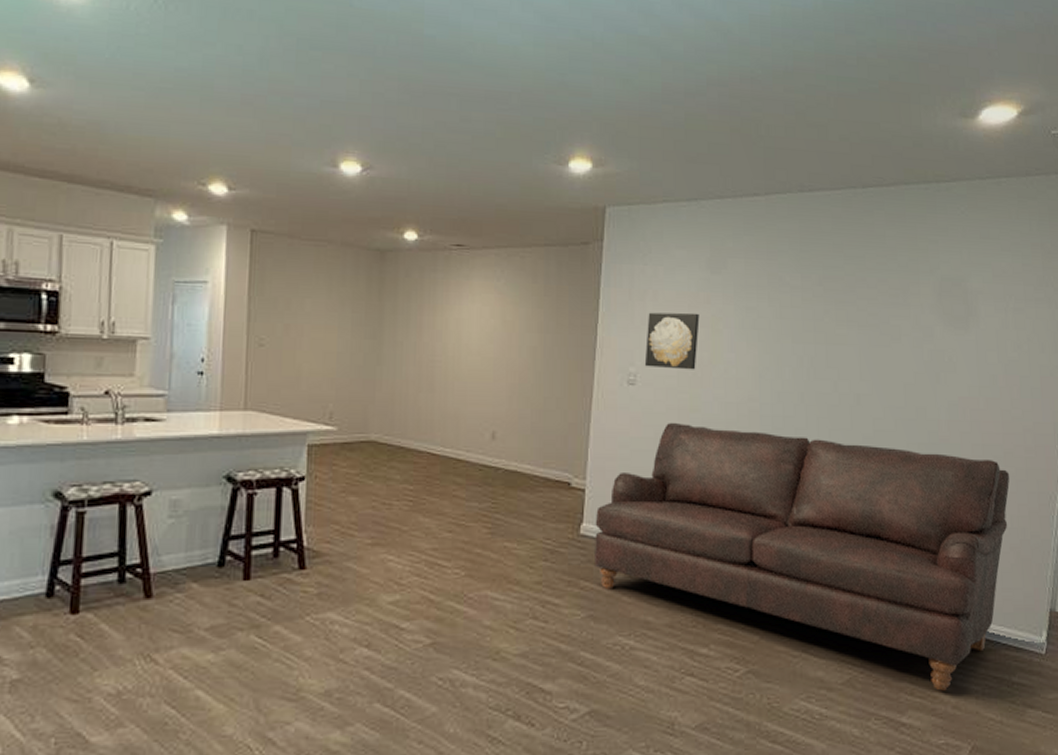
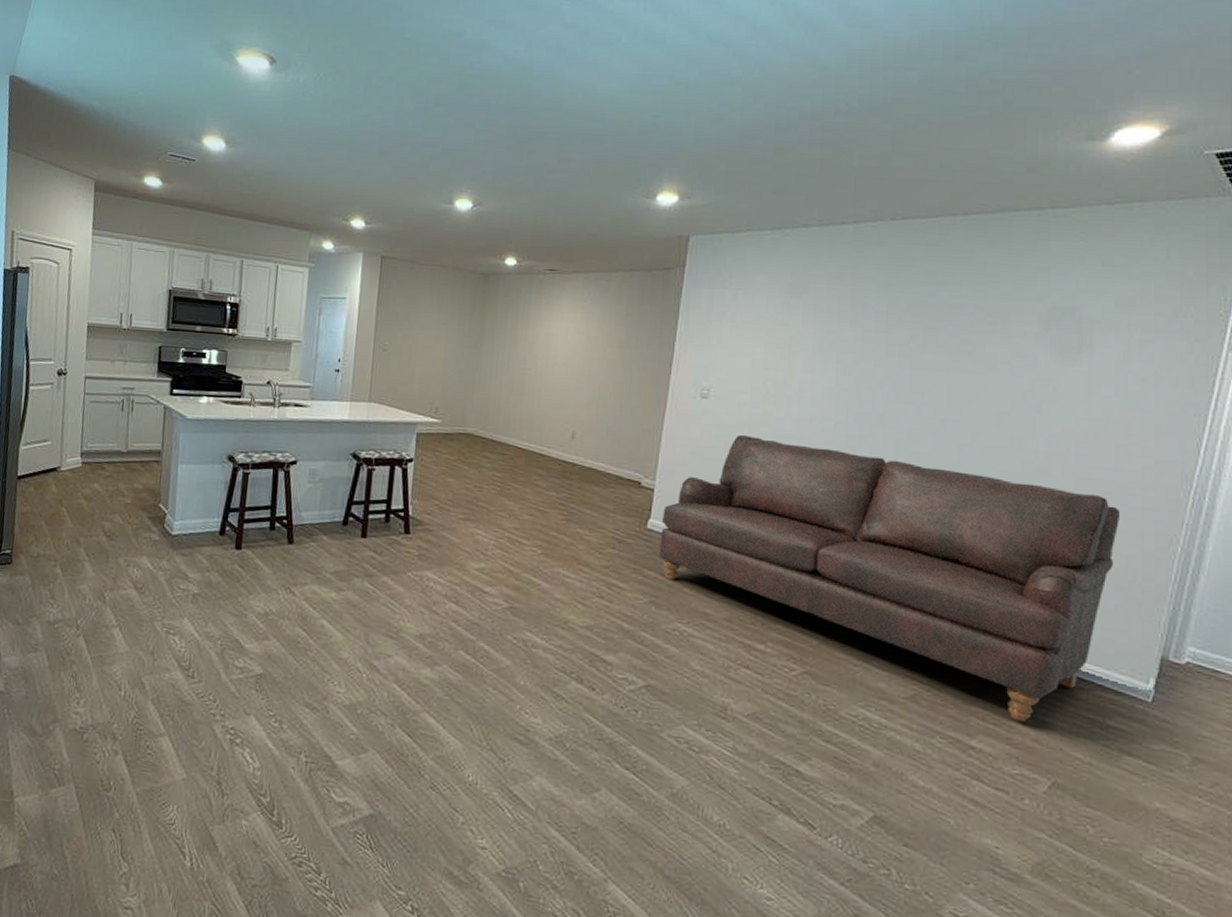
wall art: present [644,312,700,370] -> none [718,333,777,388]

